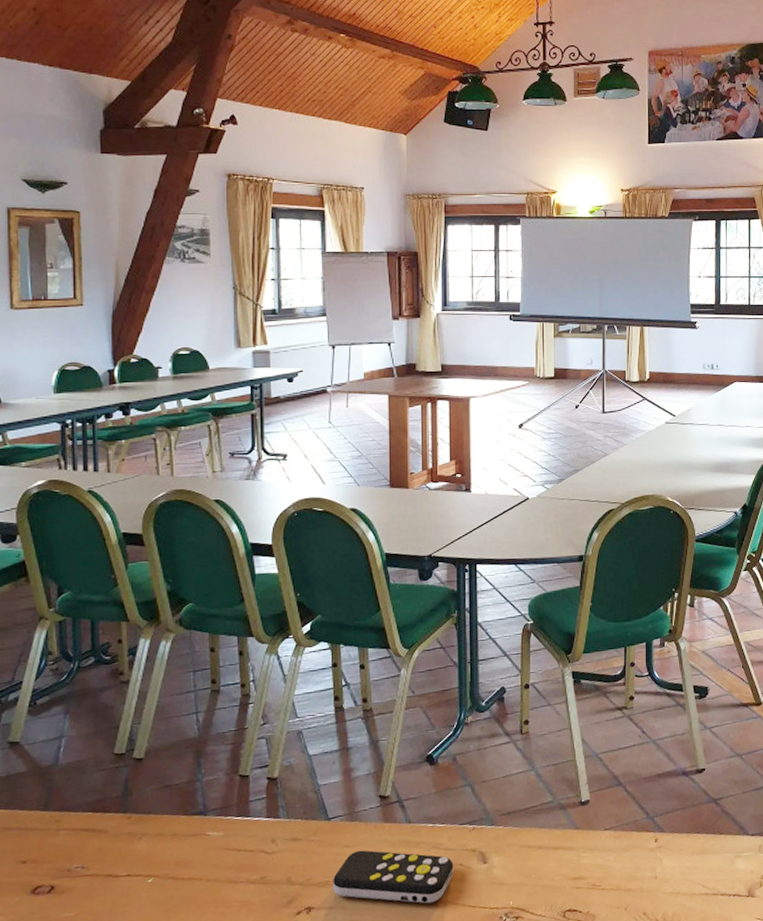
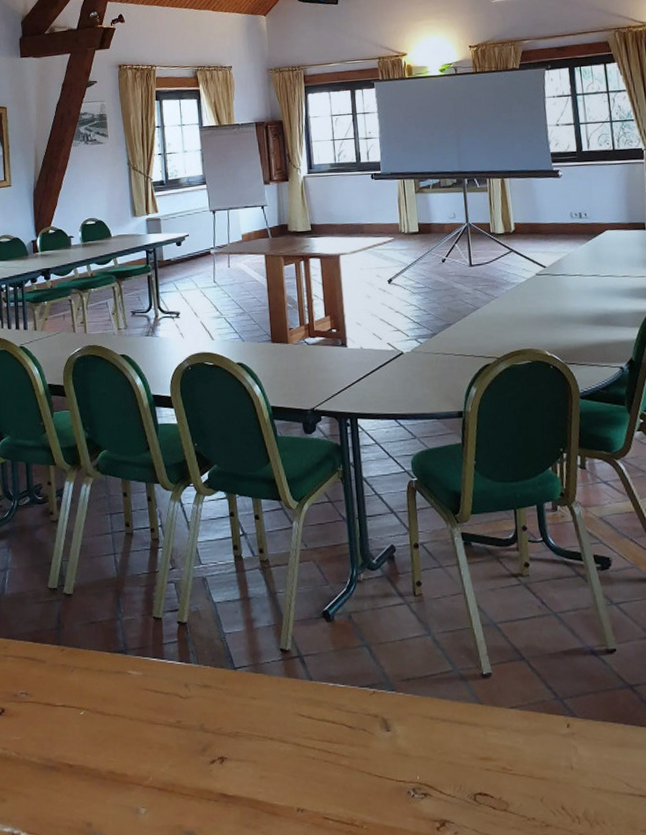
remote control: present [333,850,454,904] -> none [242,704,358,768]

